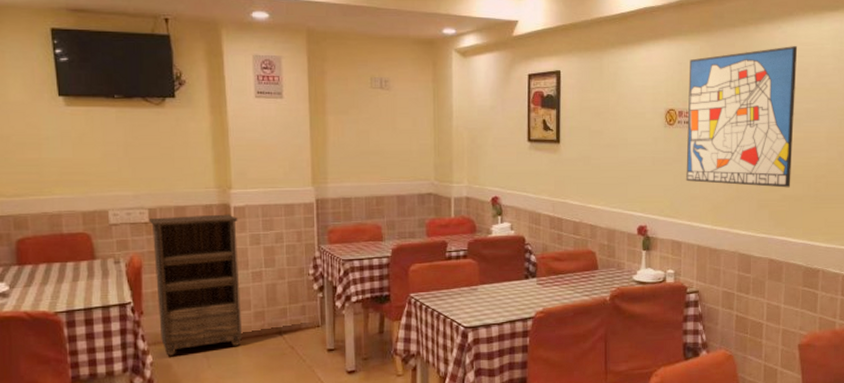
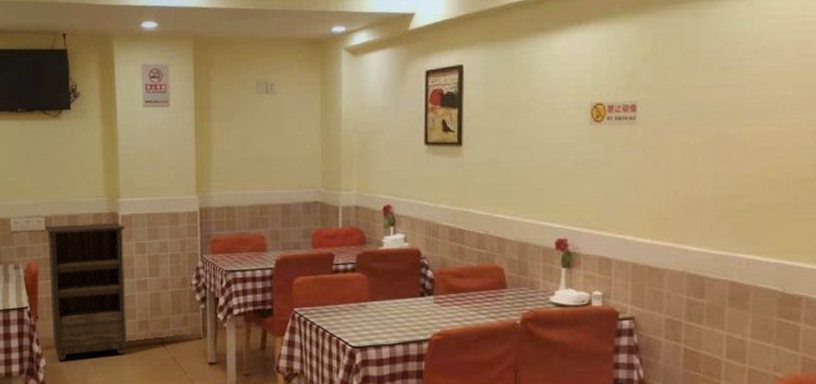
wall art: present [686,46,798,188] -> none [618,21,770,195]

